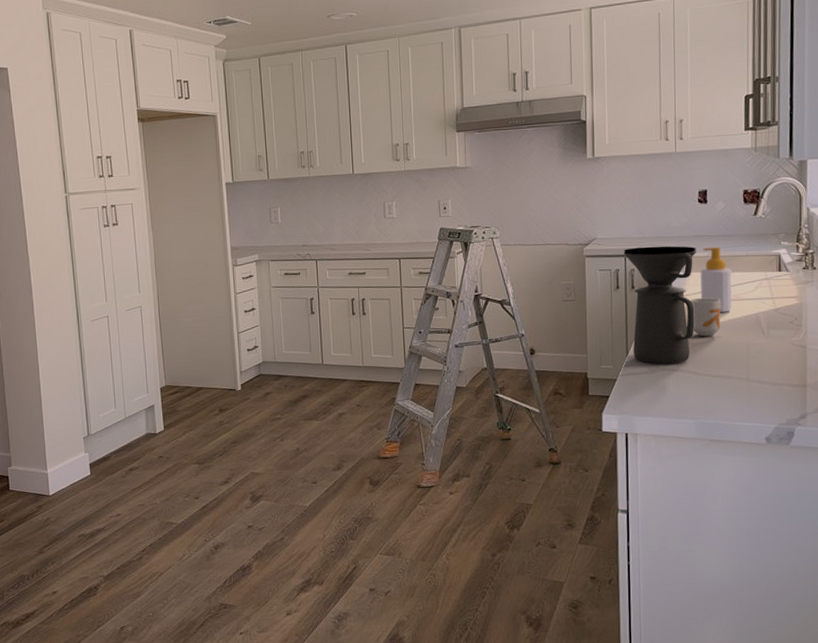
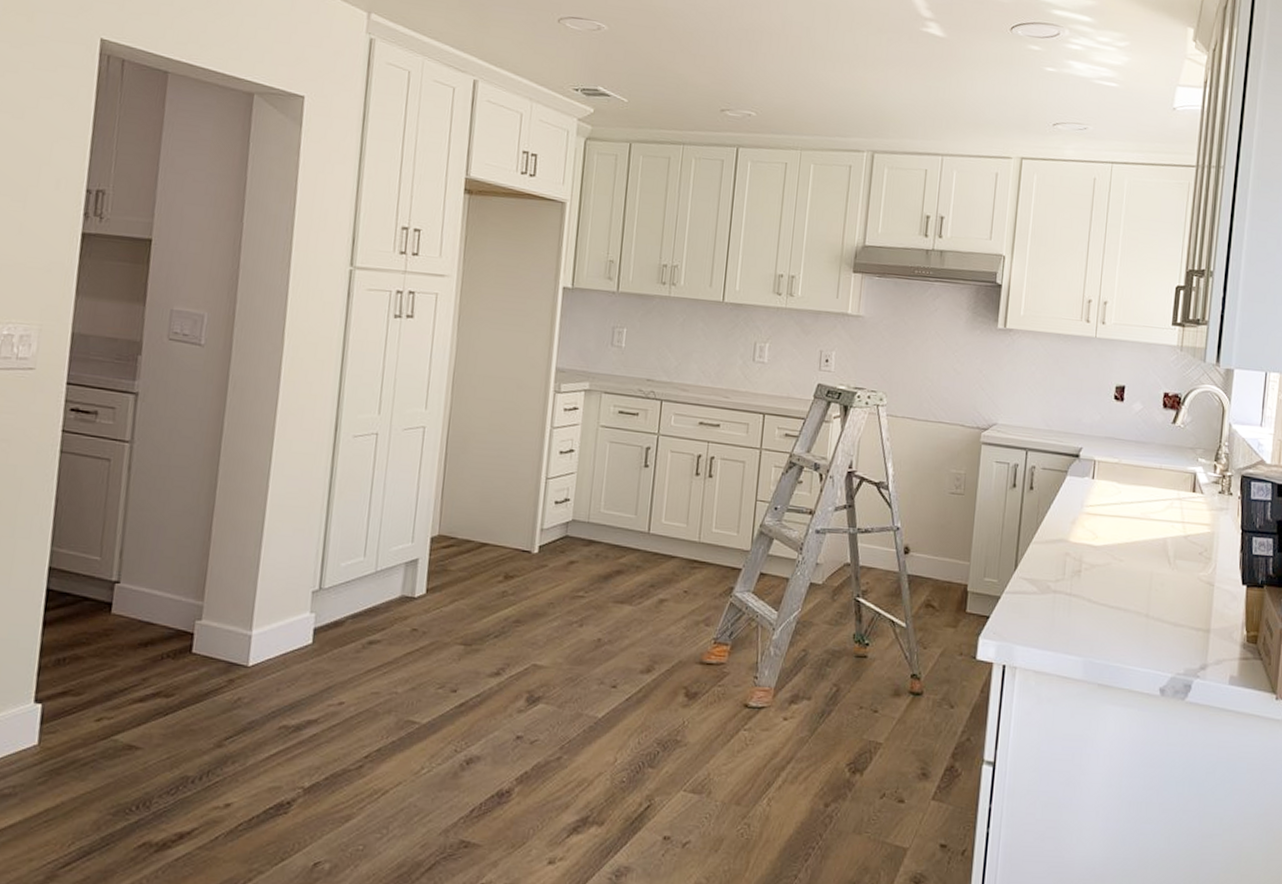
coffee maker: present [623,245,697,364] -> none [1022,440,1107,586]
mug: present [690,297,721,337] -> none [1093,510,1127,559]
soap bottle: present [700,246,732,312] -> none [1106,452,1142,532]

